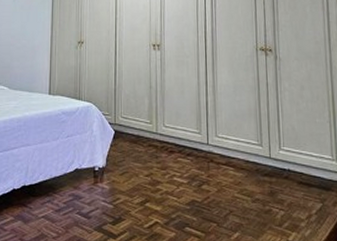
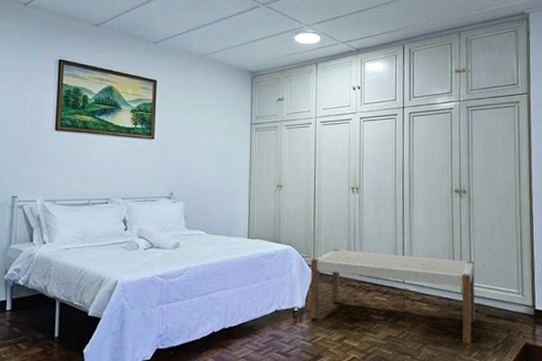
bench: none [111,107,286,213] -> present [310,248,475,344]

